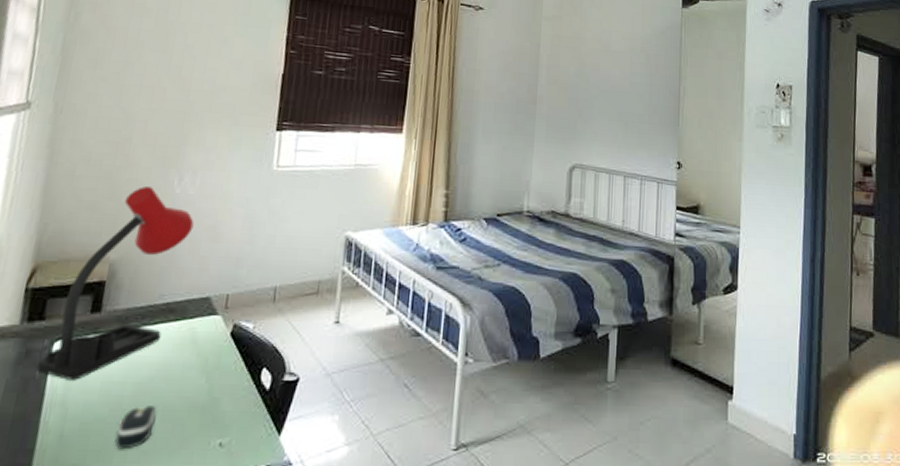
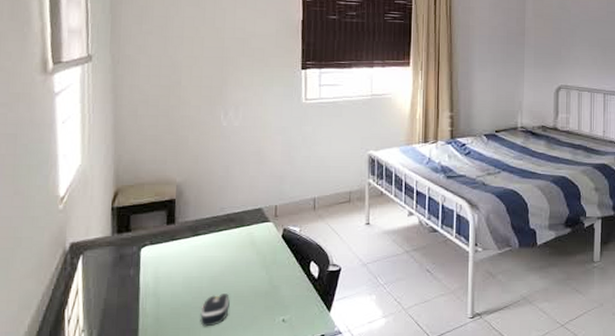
desk lamp: present [36,186,194,380] -> none [130,121,242,277]

